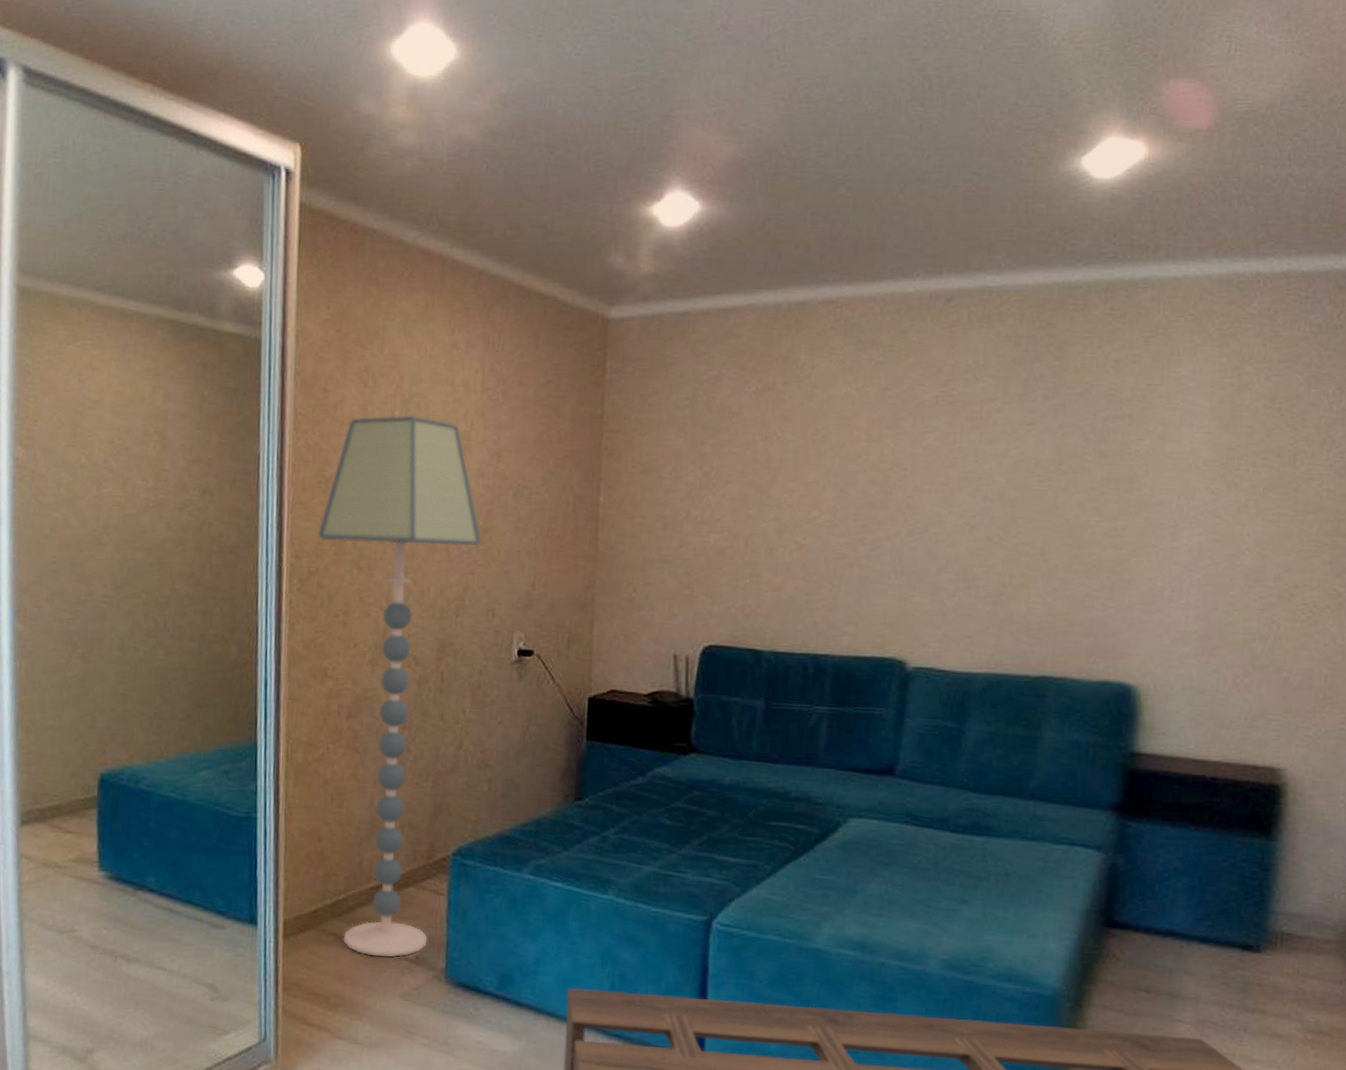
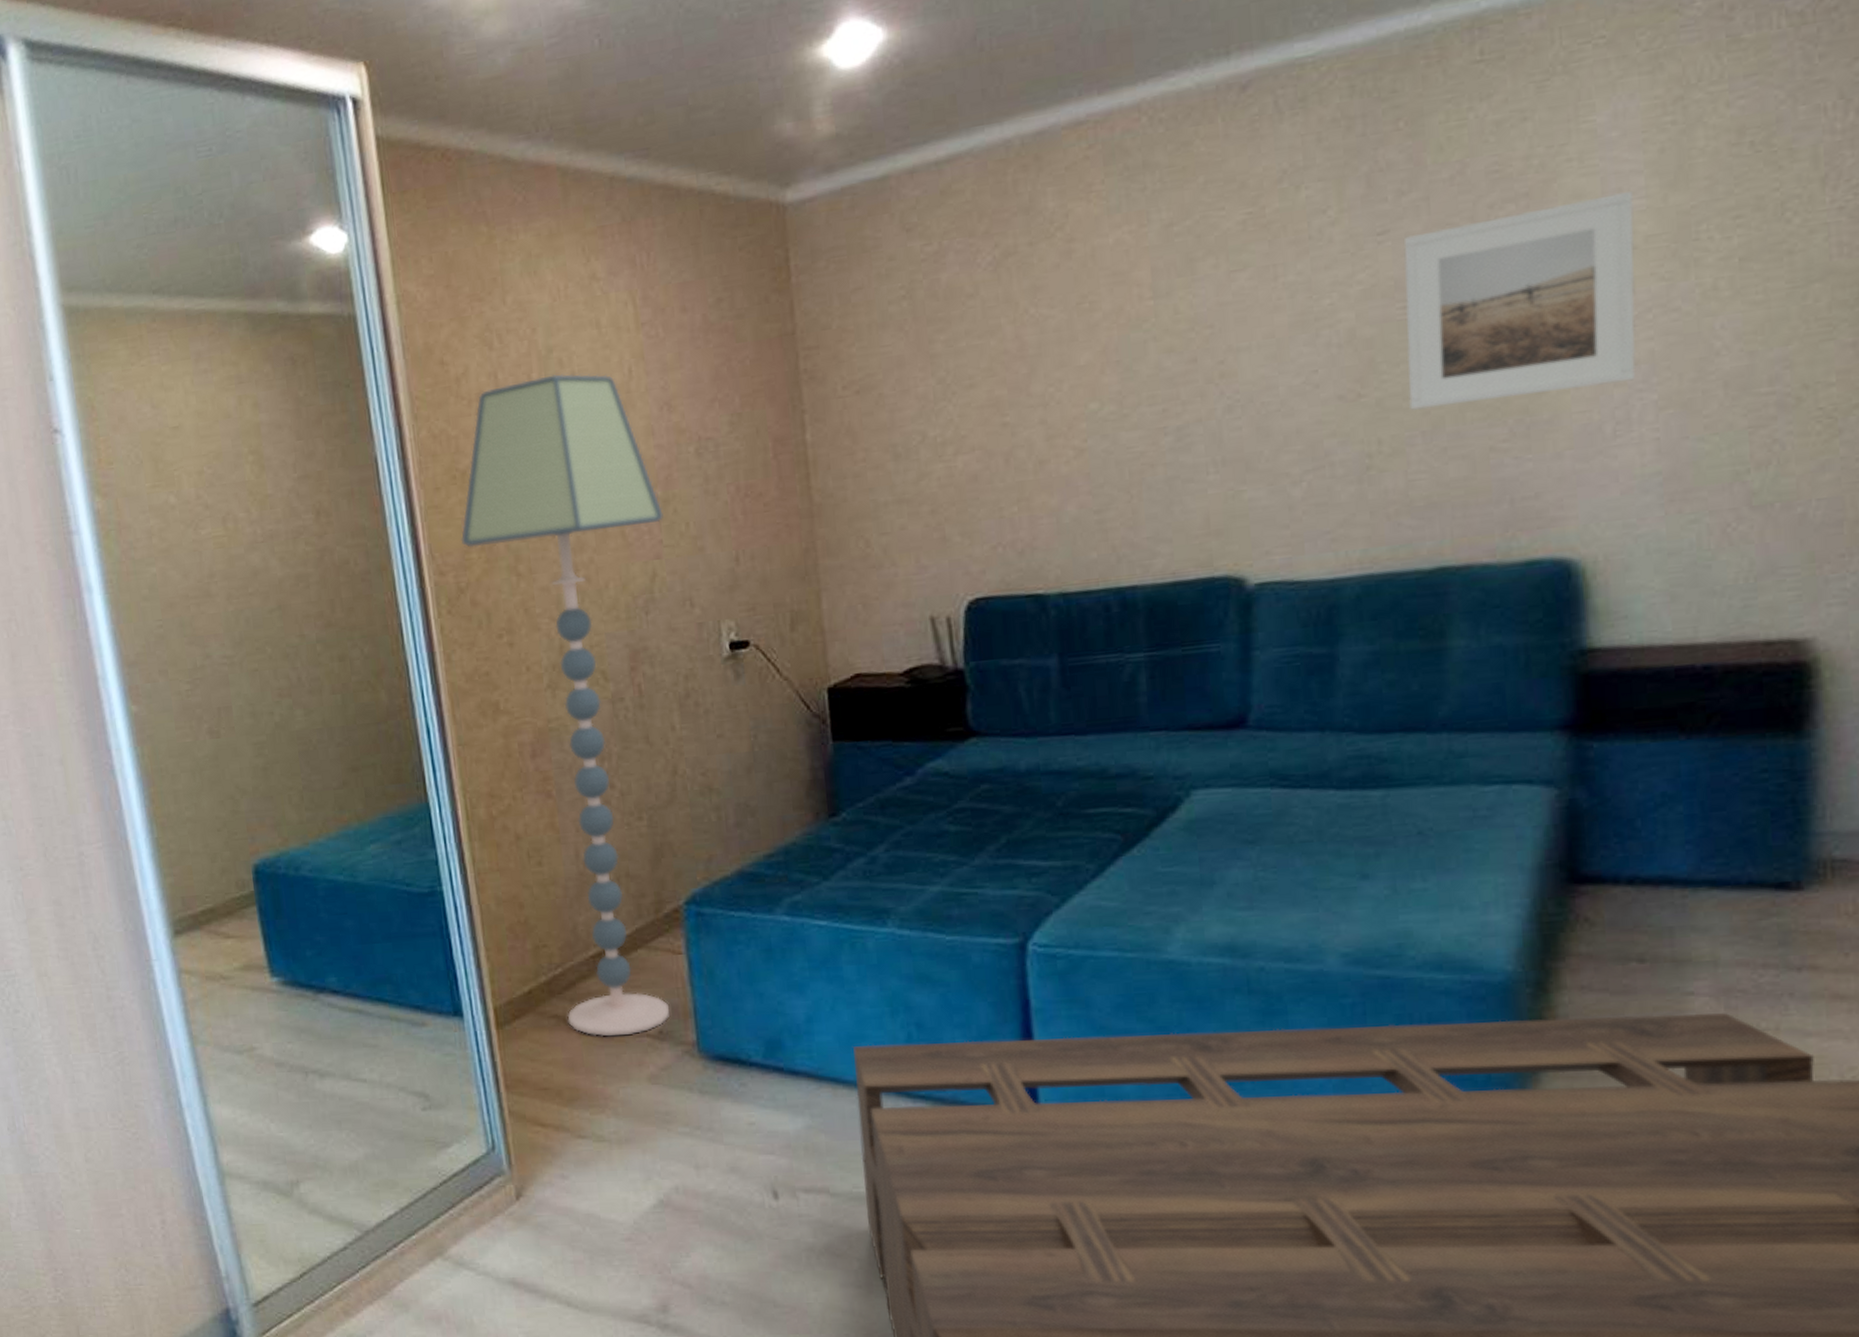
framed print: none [1034,426,1200,562] -> present [1403,190,1637,410]

